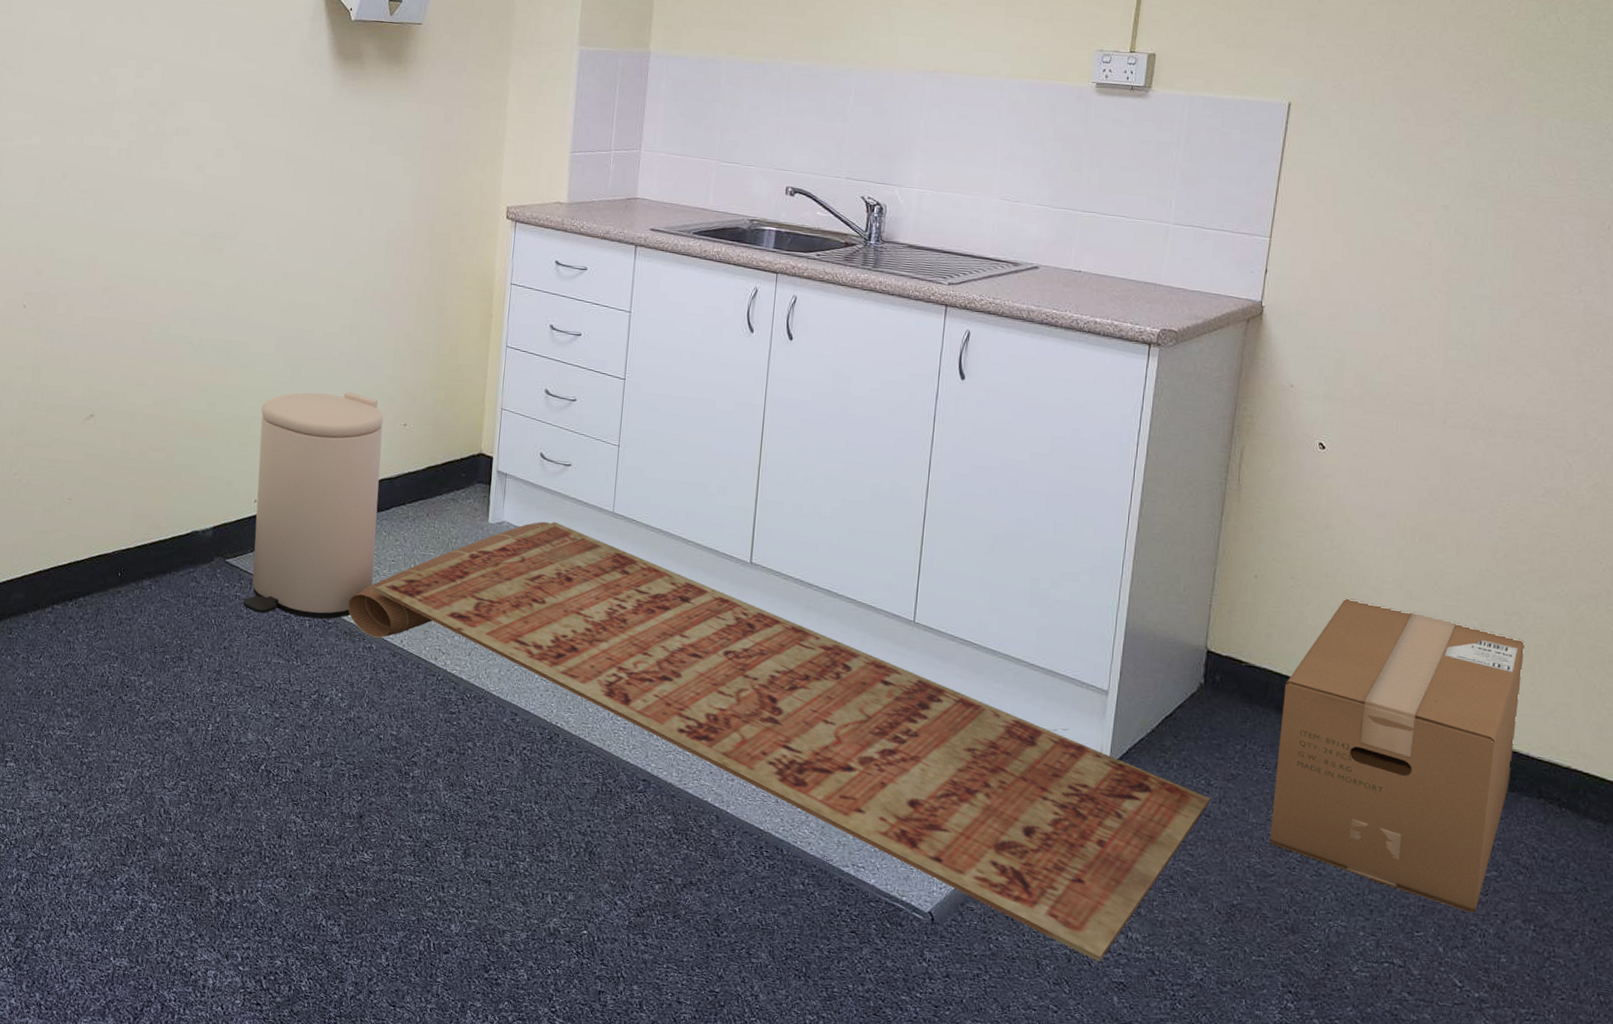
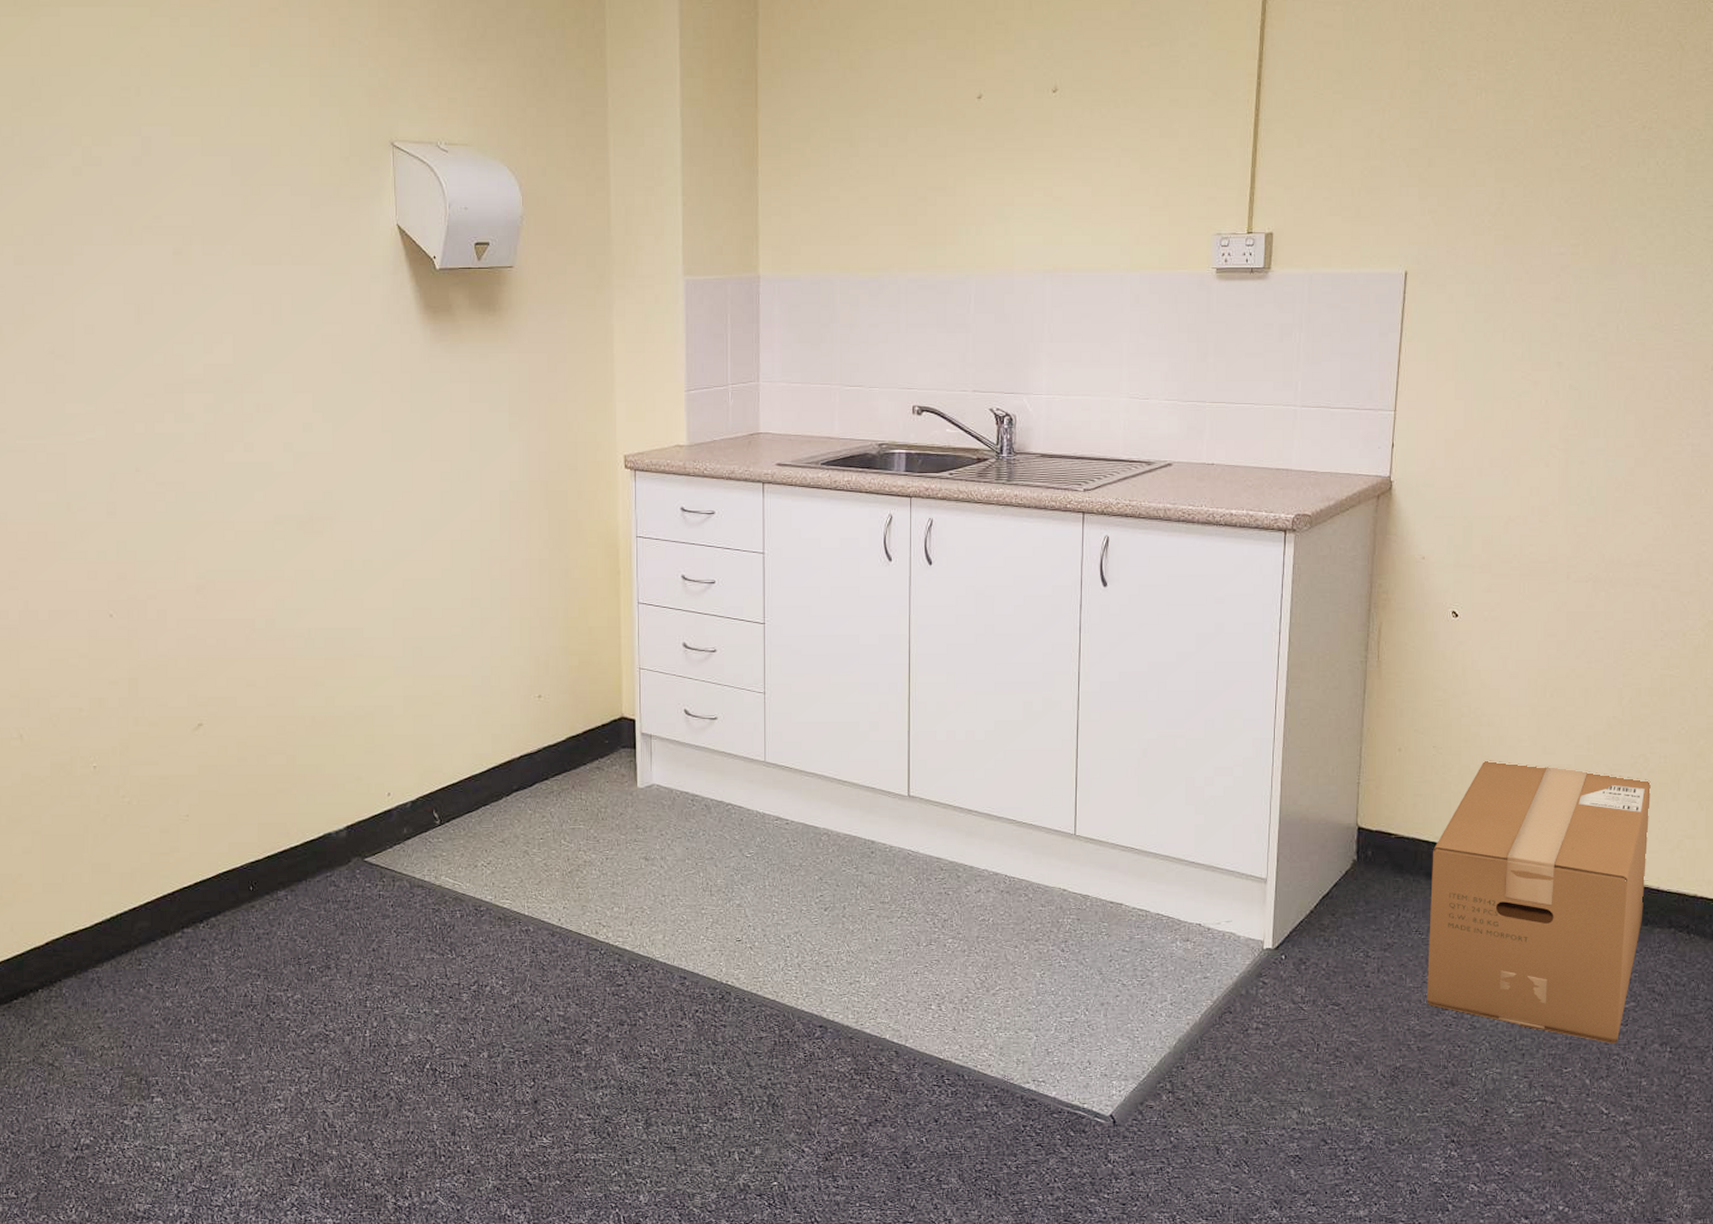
pedal bin: present [243,391,384,619] -> none [385,668,523,910]
floor mat: present [348,521,1211,963] -> none [500,778,1370,1140]

